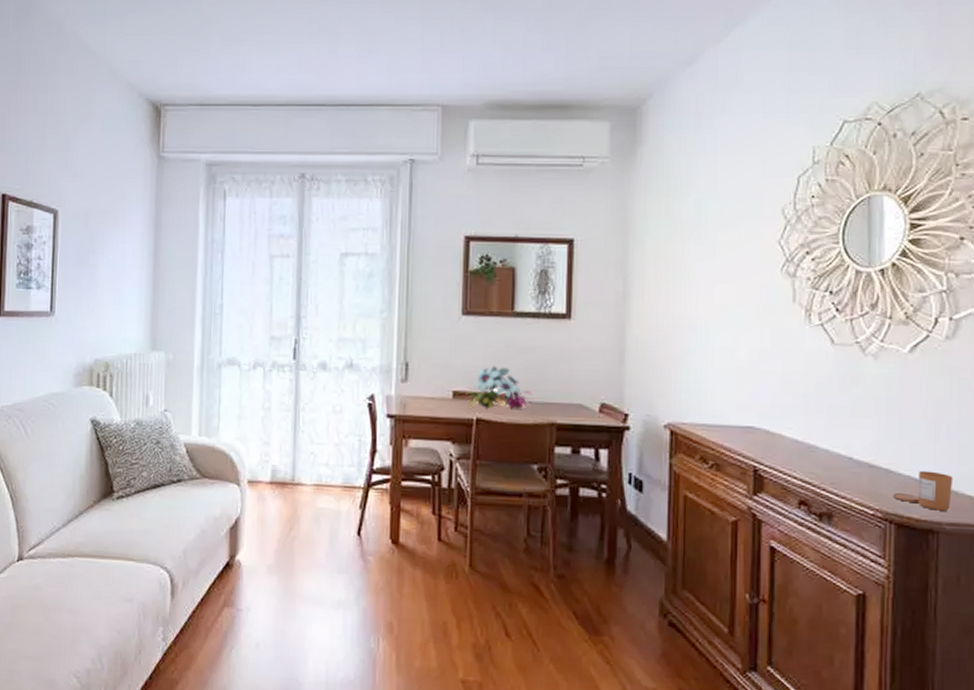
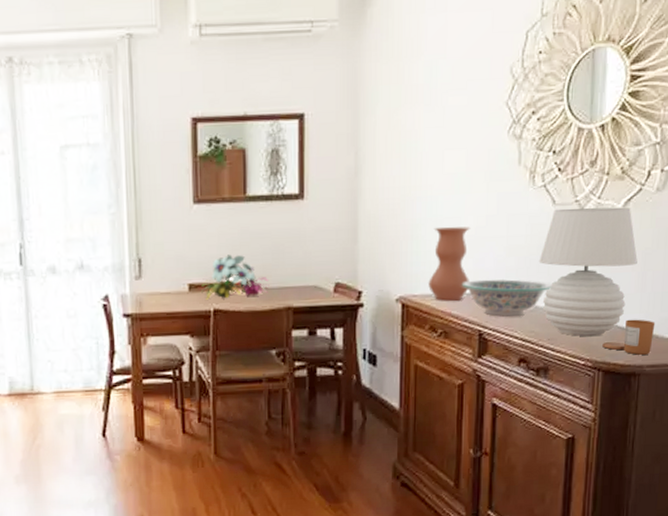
vase: none [699,356,743,434] -> present [428,226,471,302]
decorative bowl: none [734,413,833,456] -> present [461,279,552,317]
table lamp: none [818,348,928,486] -> present [539,207,638,337]

